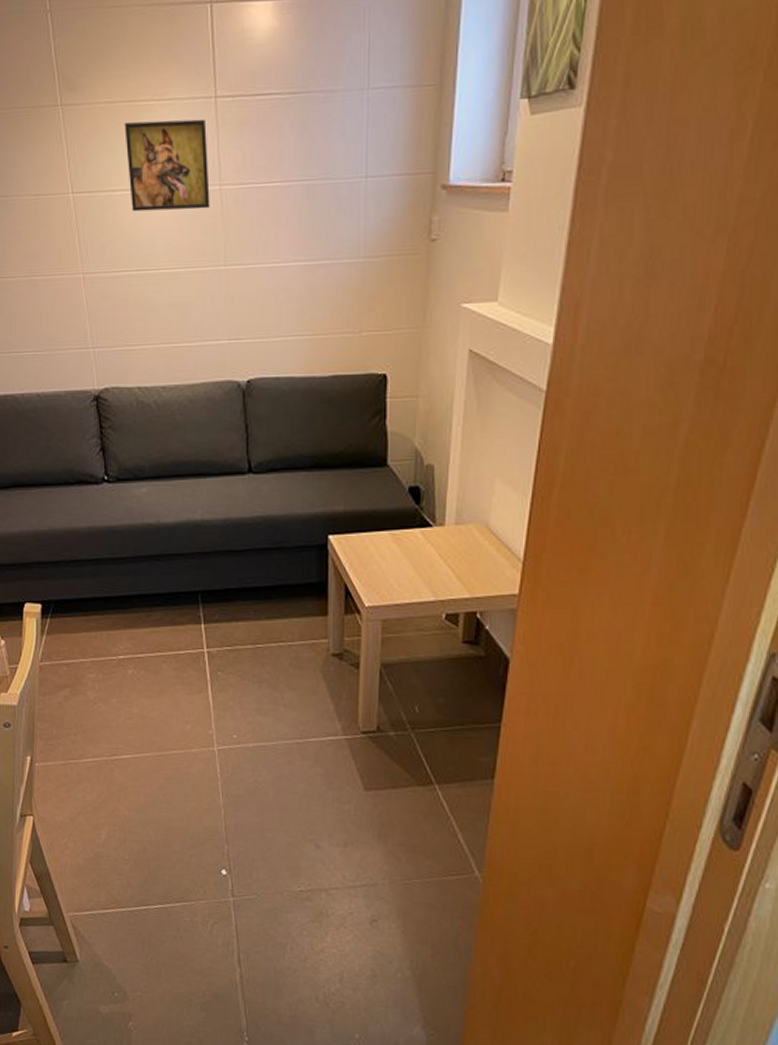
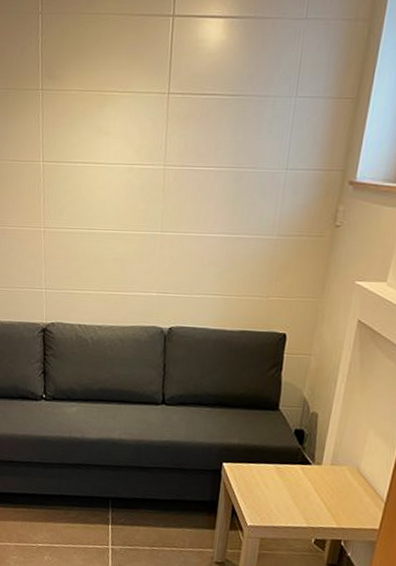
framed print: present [124,118,210,212] -> none [89,107,159,184]

